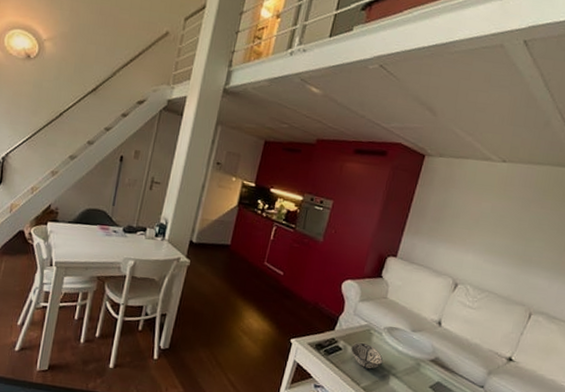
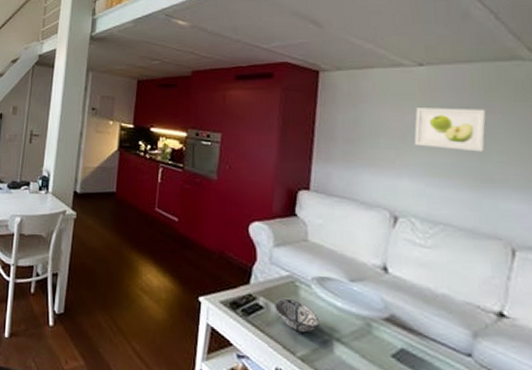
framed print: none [483,197,541,239] -> present [414,108,487,152]

